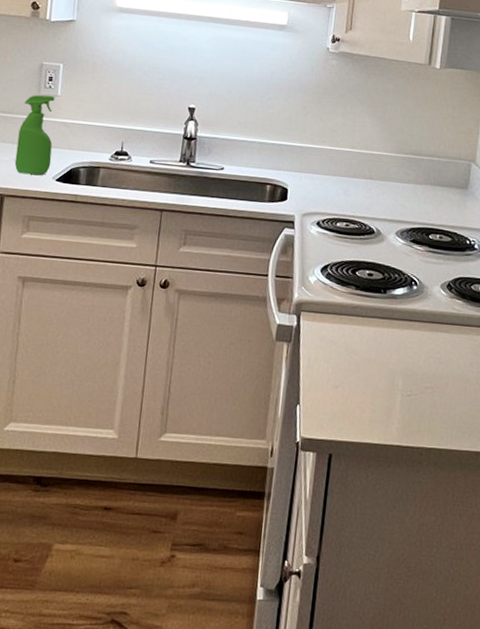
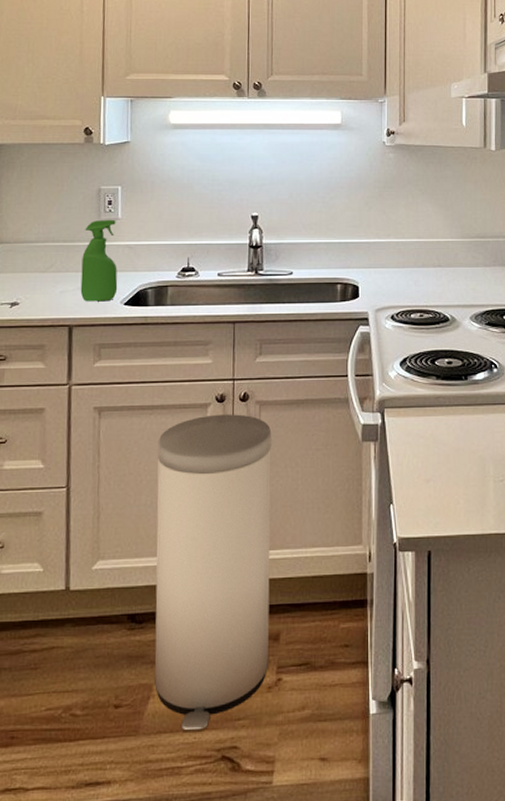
pedal bin: none [53,297,188,595] -> present [154,414,272,733]

